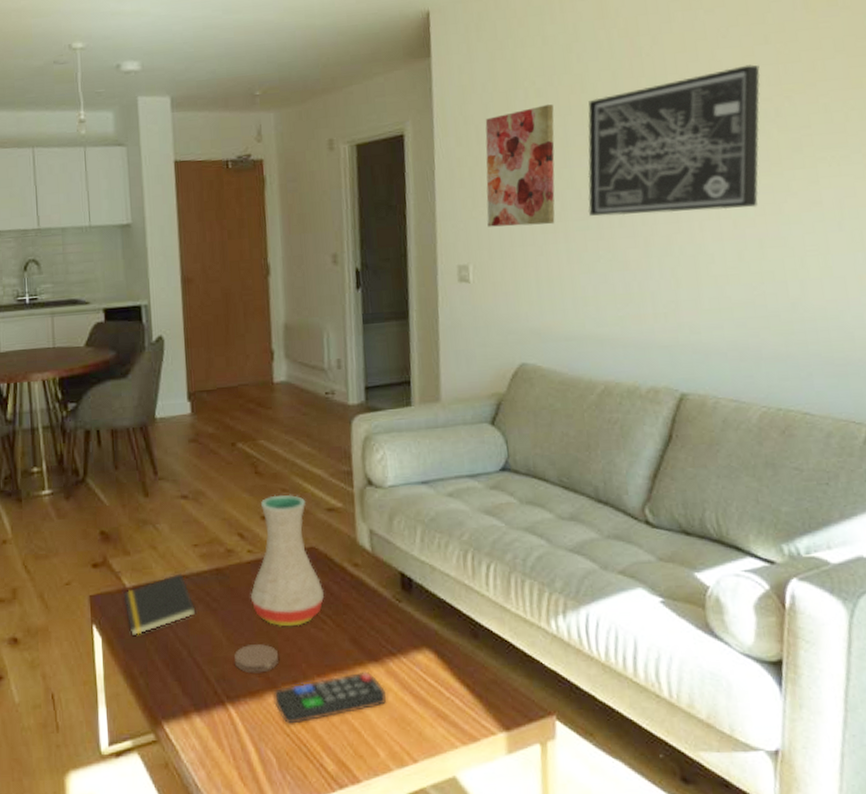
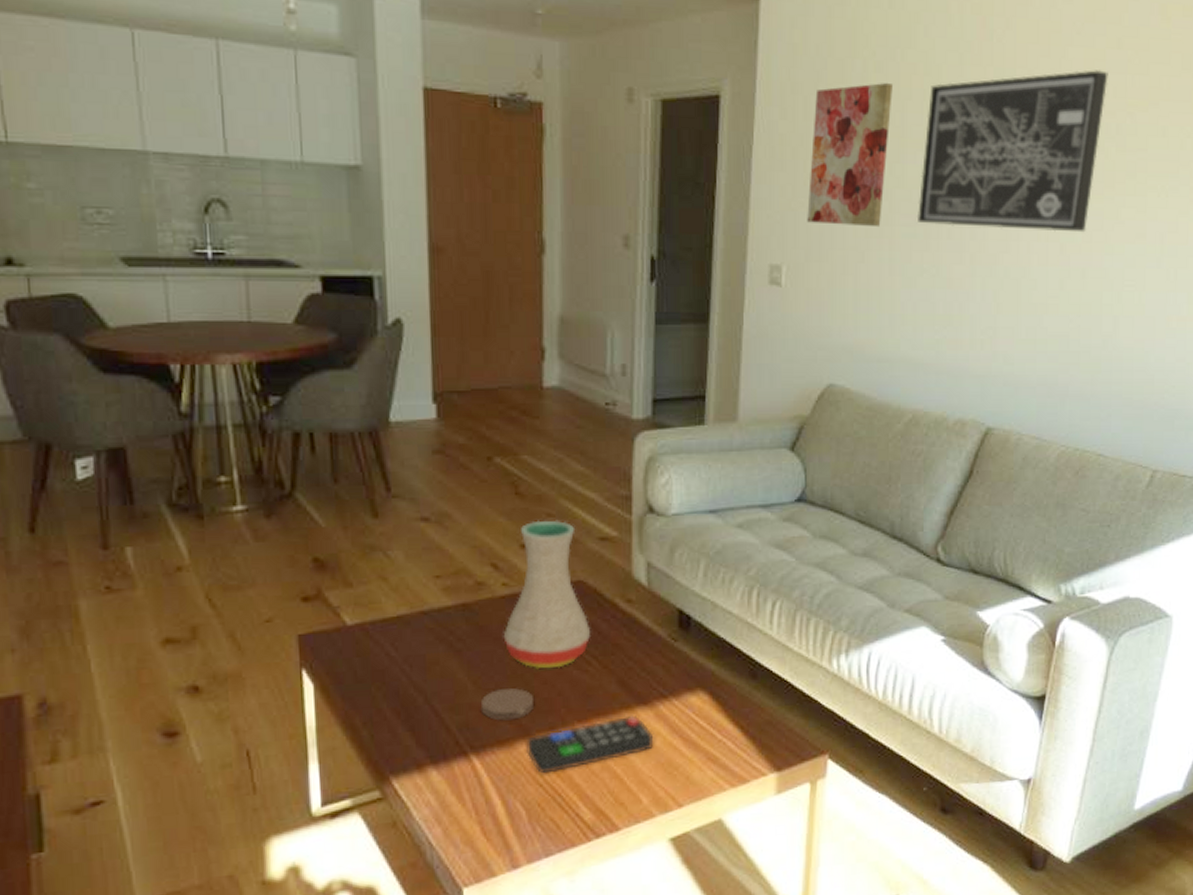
notepad: present [123,573,196,637] -> none [343,609,436,682]

